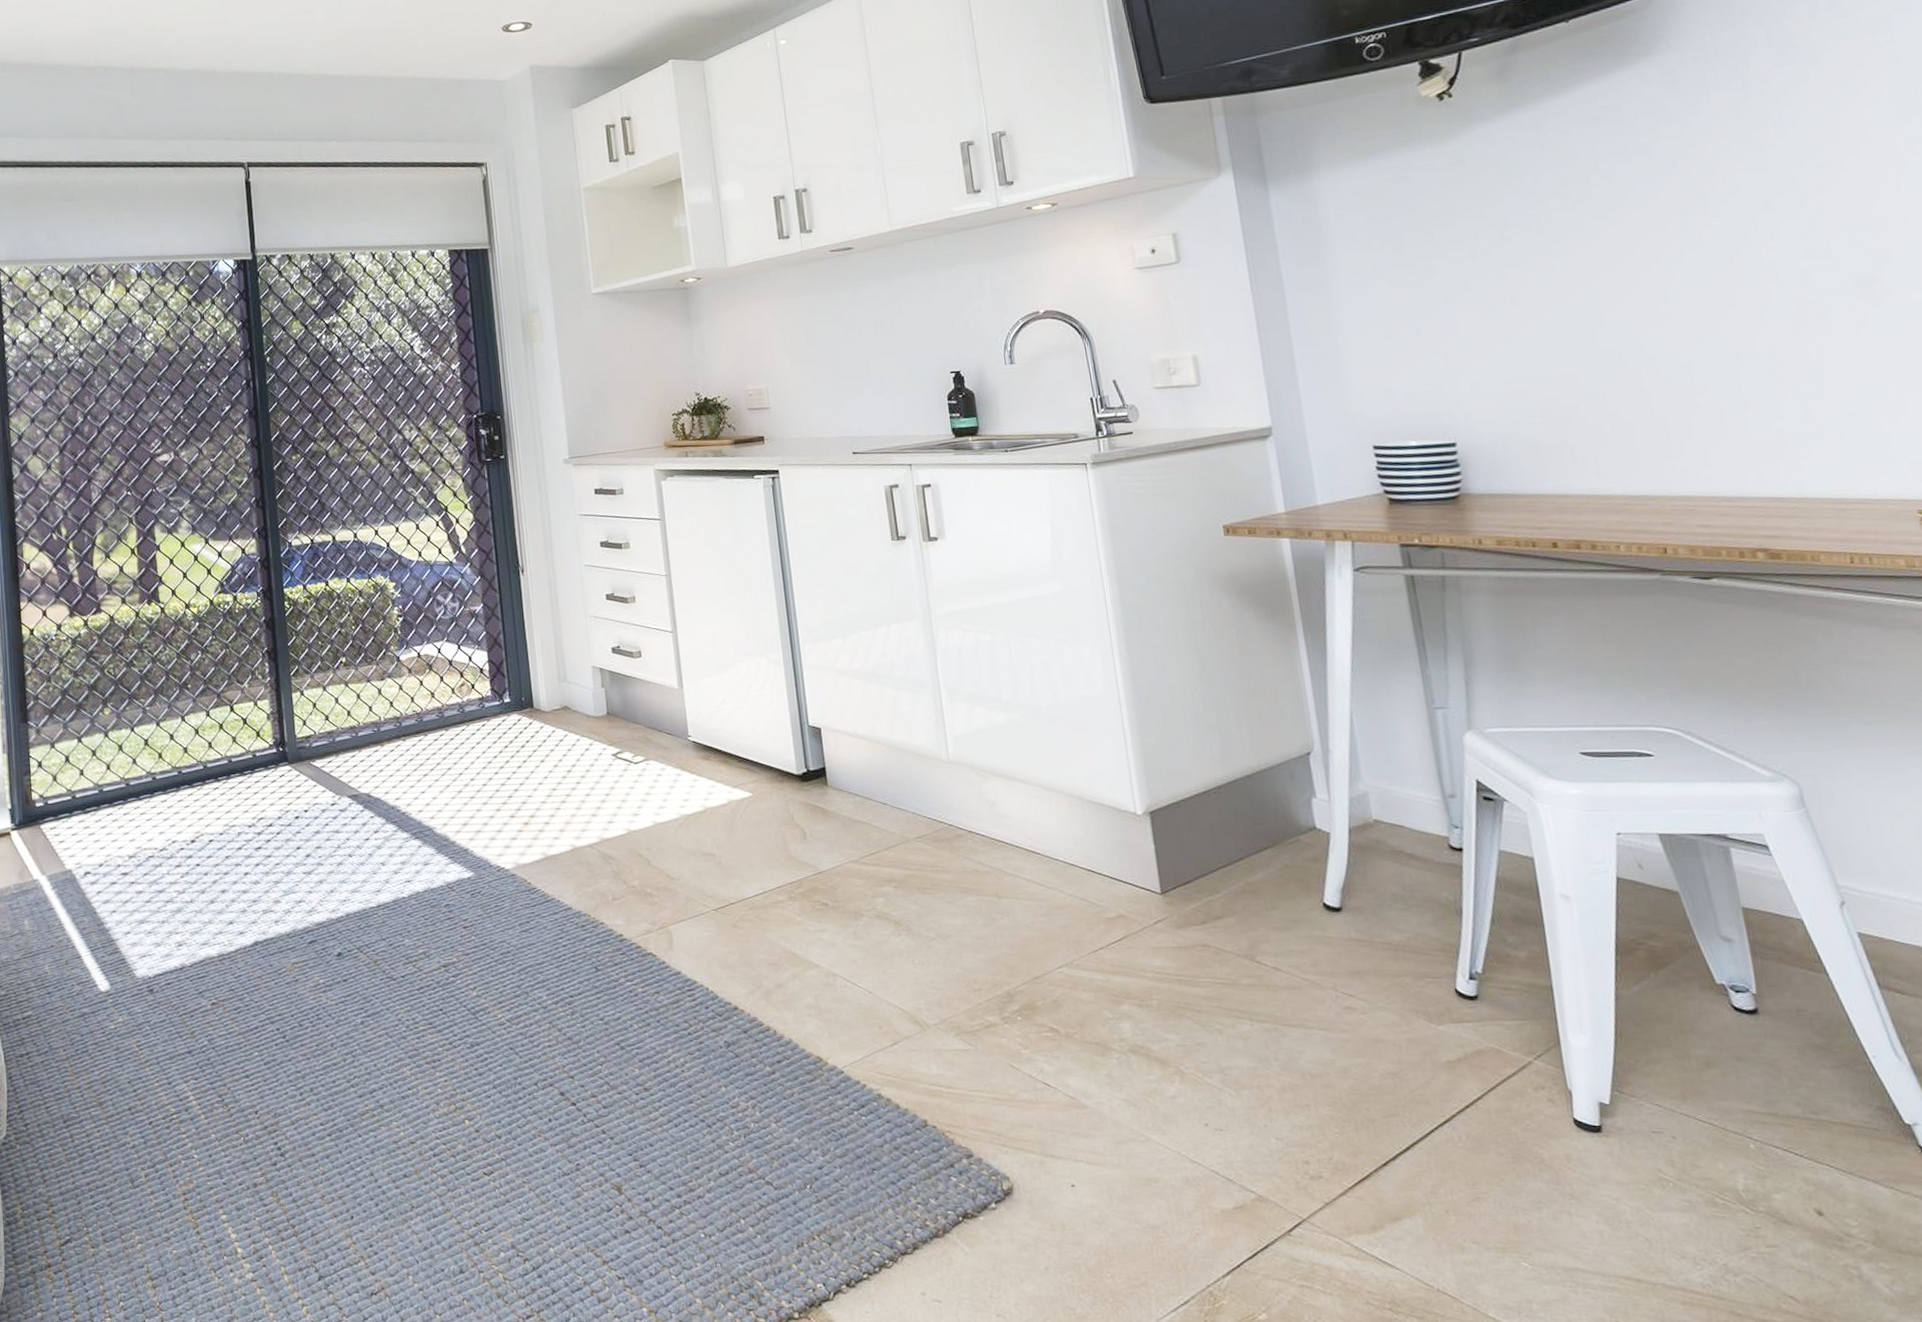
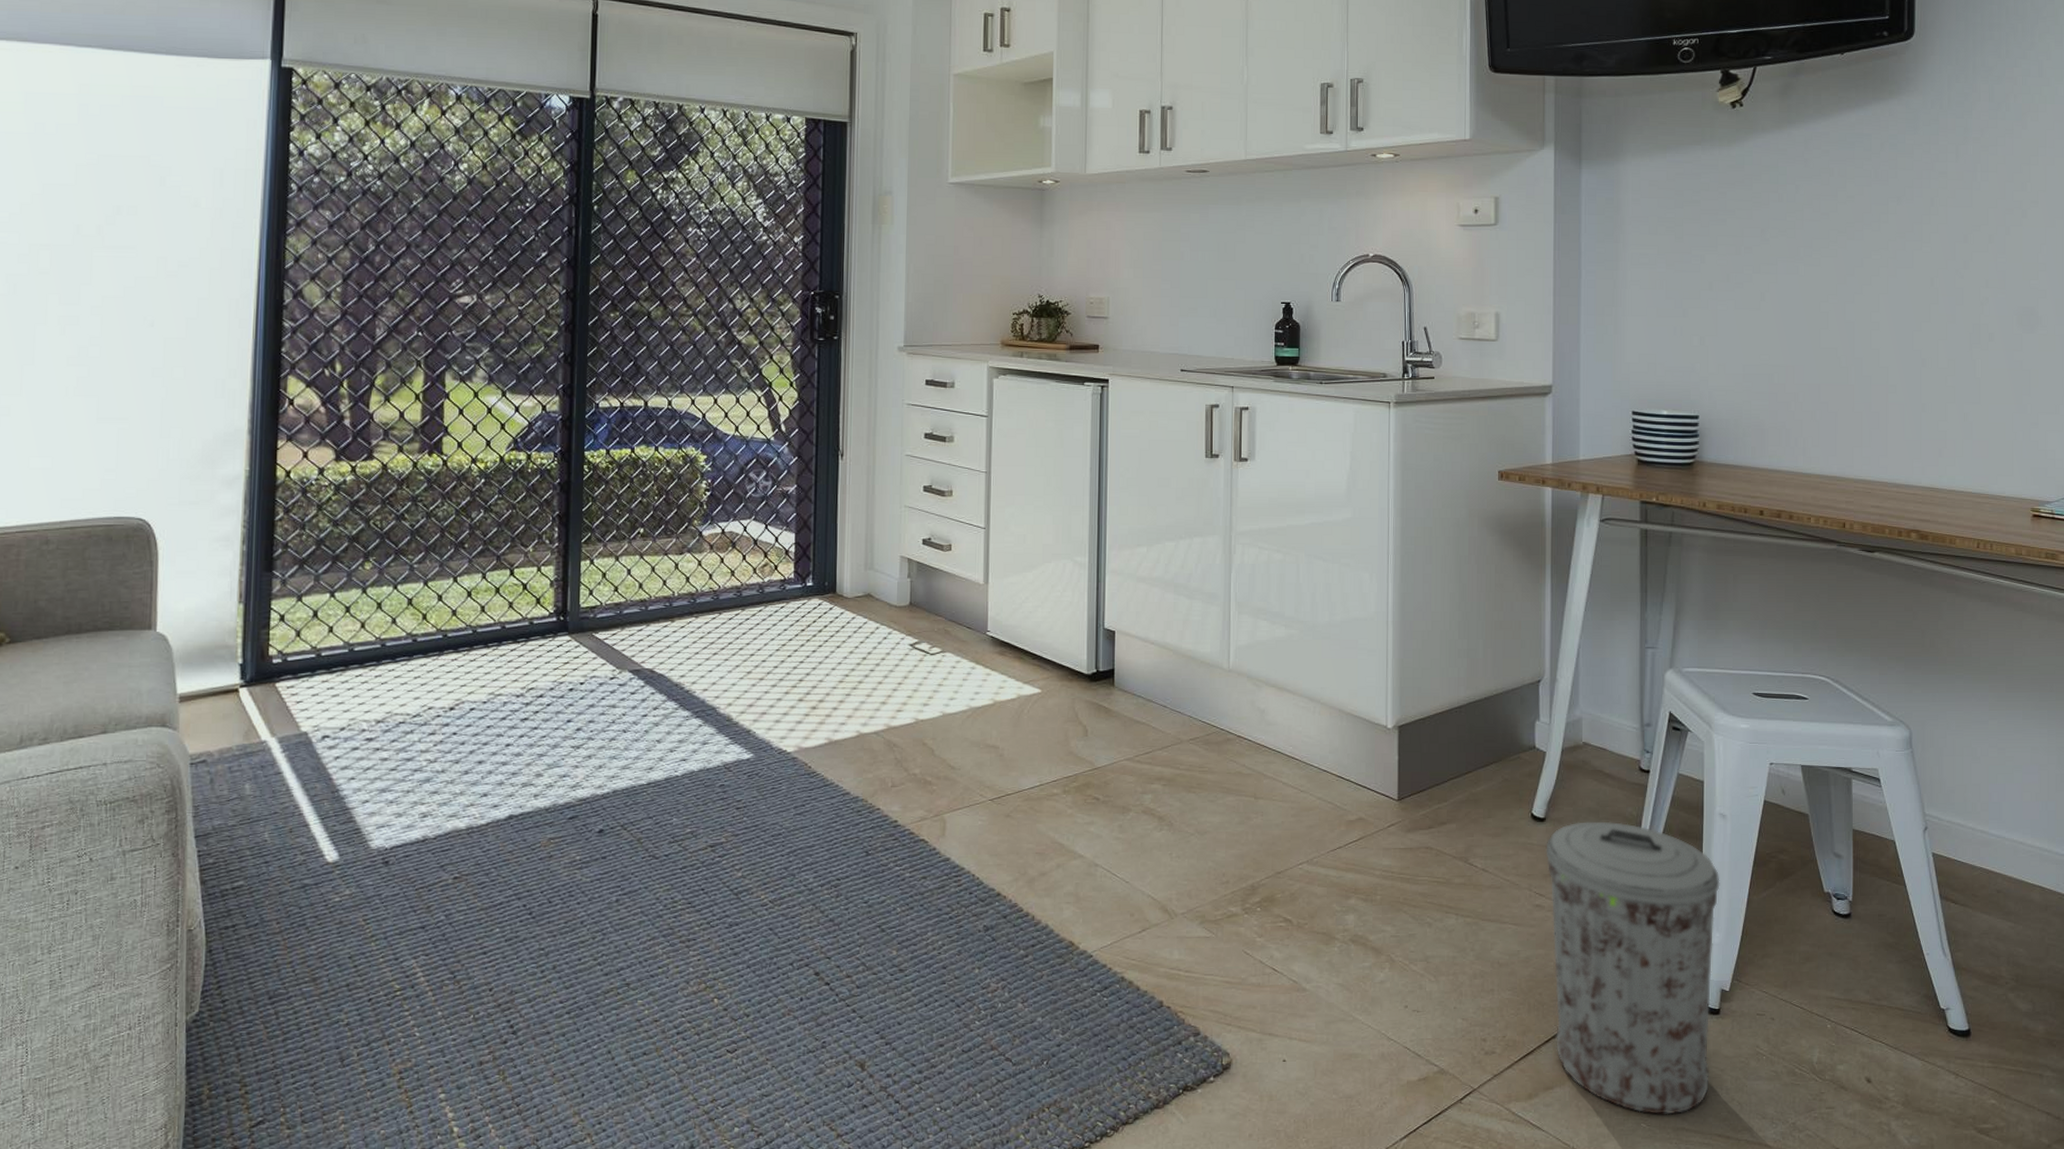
trash can: none [1346,908,1604,1251] -> present [1545,821,1720,1114]

